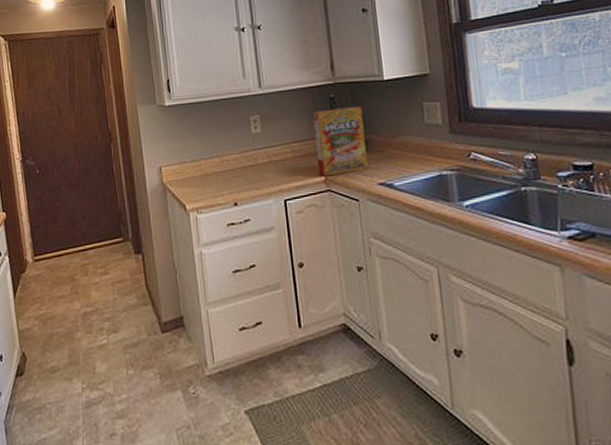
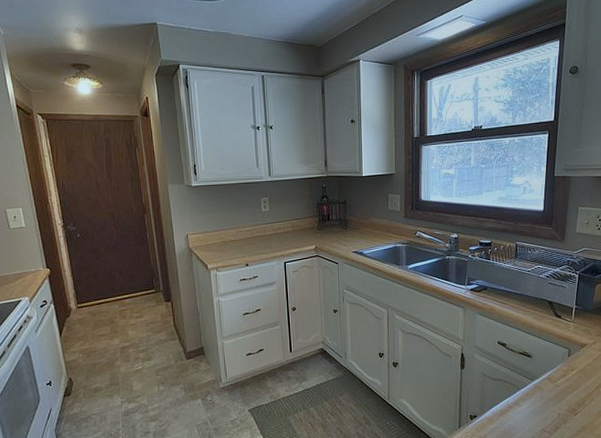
cereal box: present [312,105,368,177] -> none [309,194,347,246]

